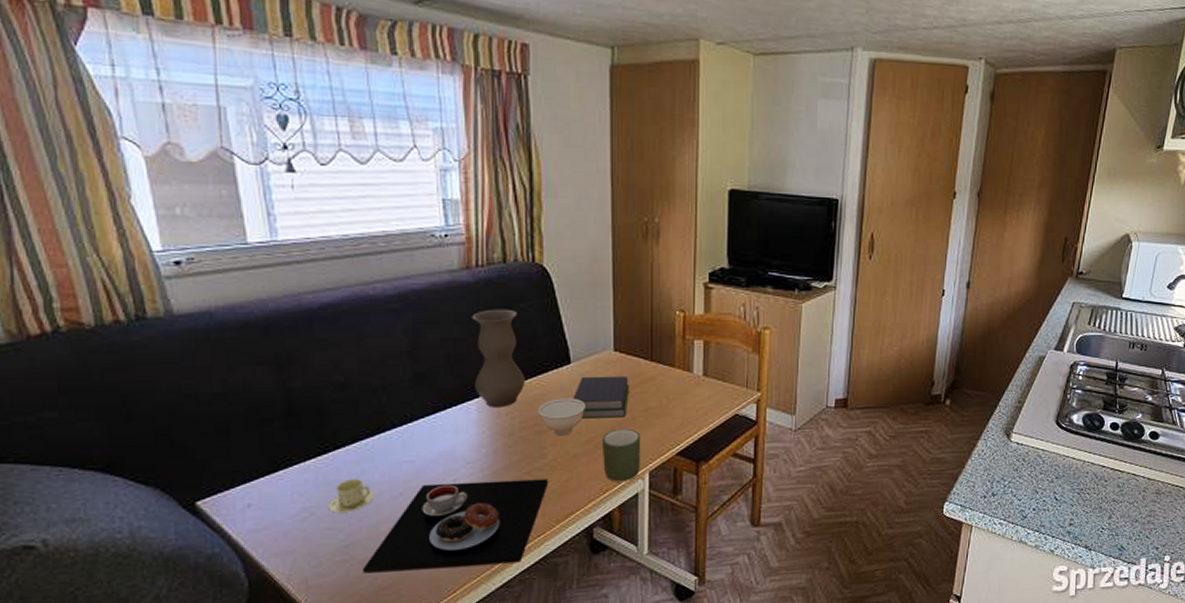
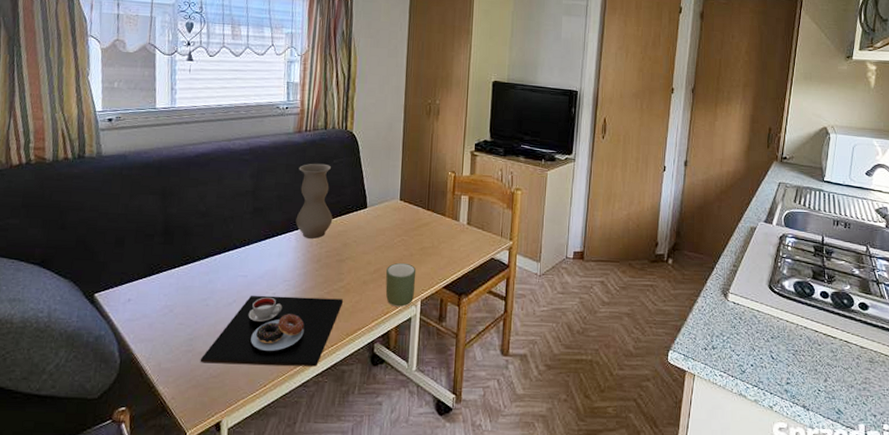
cup and saucer: present [328,479,375,513] -> none [183,286,217,312]
bowl: present [537,398,585,436] -> none [339,234,376,265]
book: present [572,375,629,419] -> none [366,219,410,254]

